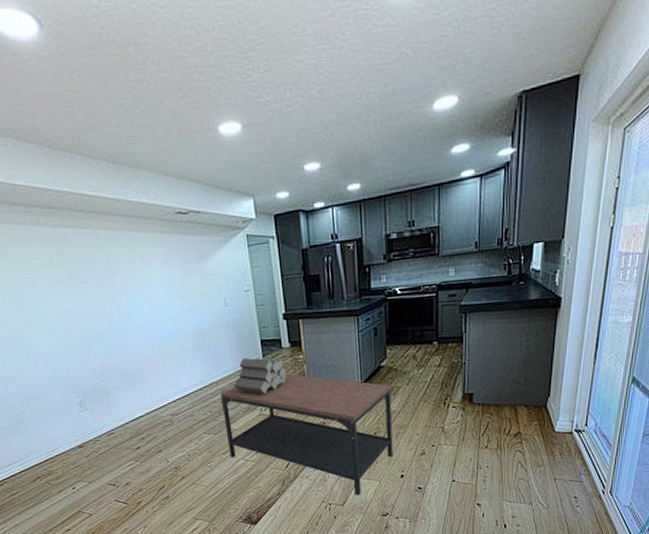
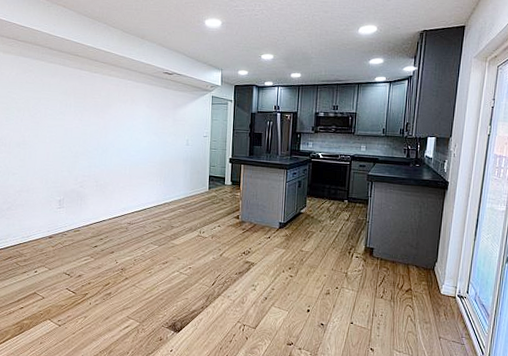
coffee table: present [221,373,393,496] -> none [168,205,307,322]
log pile: present [233,358,287,395] -> none [182,188,225,219]

